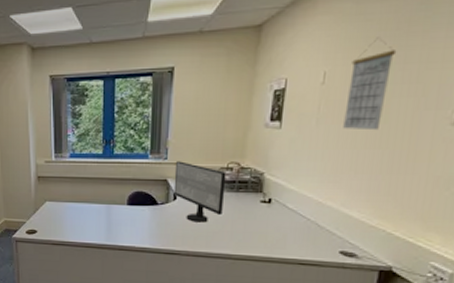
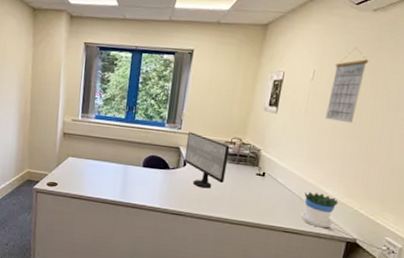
flowerpot: none [319,216,366,257] -> present [301,192,338,229]

